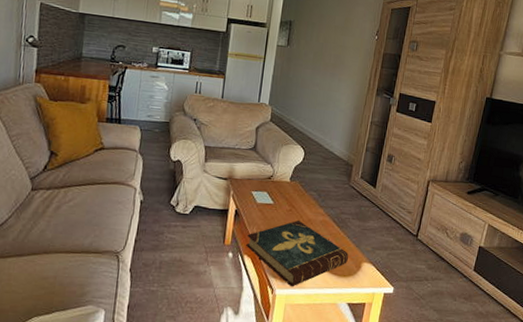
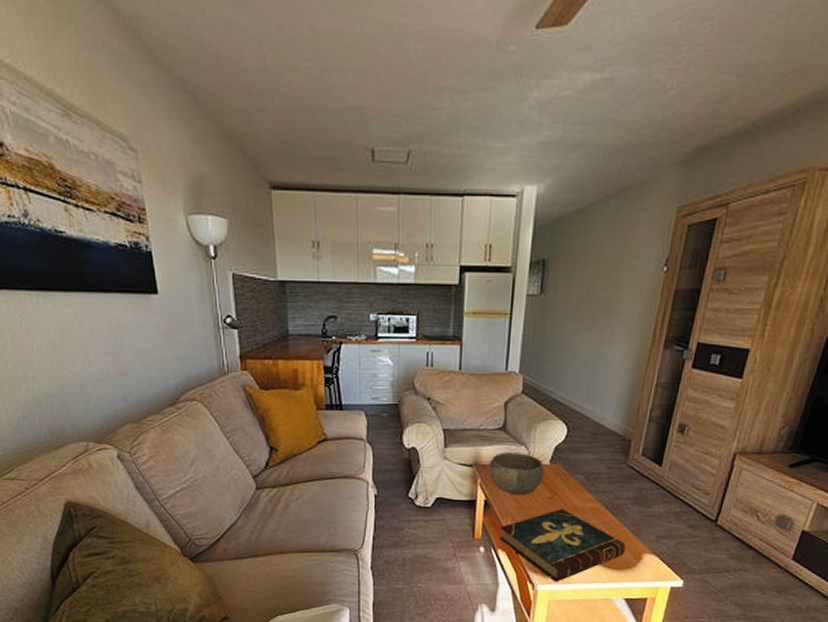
bowl: none [241,169,285,207] -> present [489,452,544,495]

